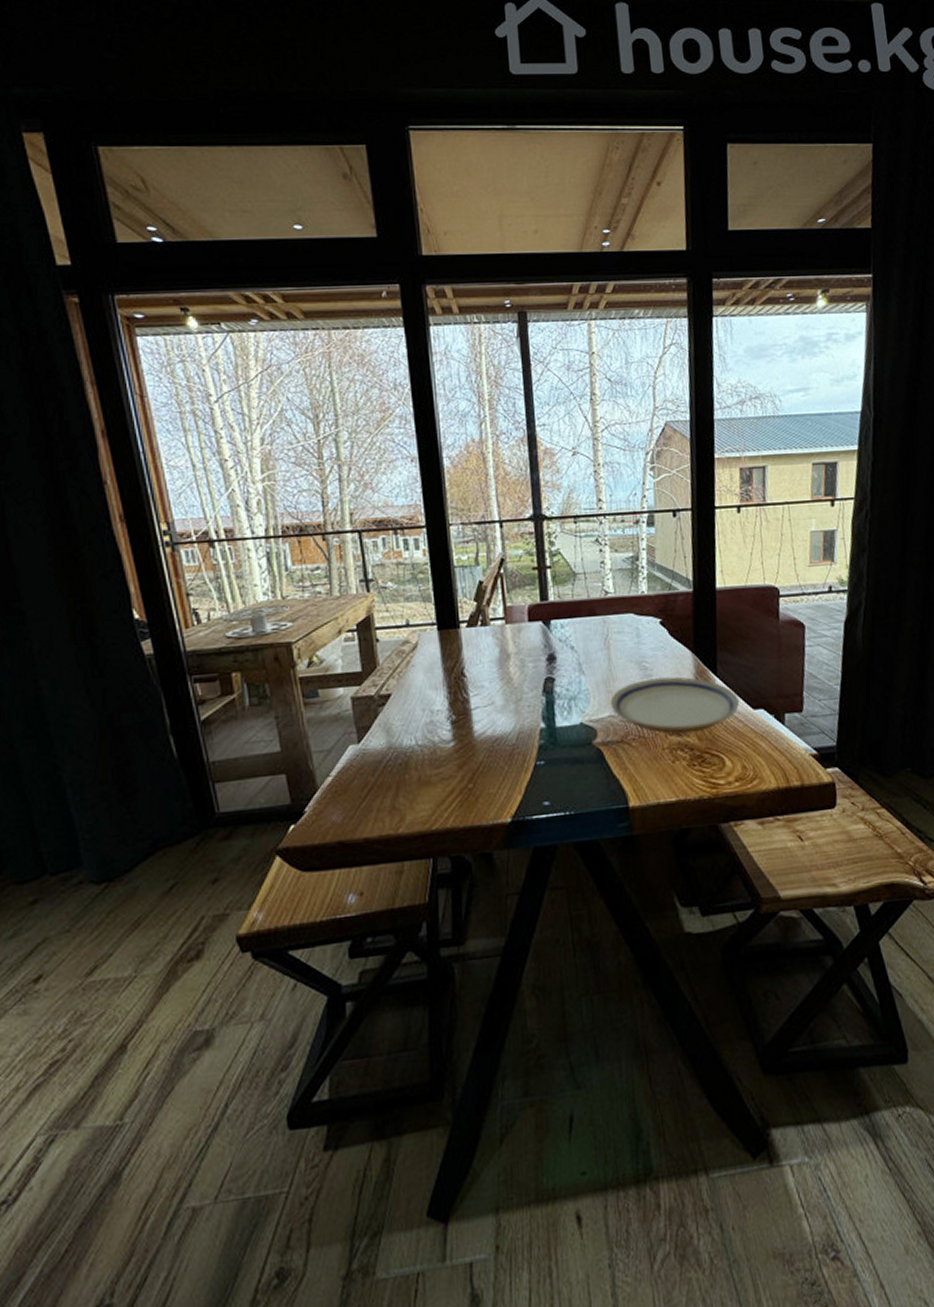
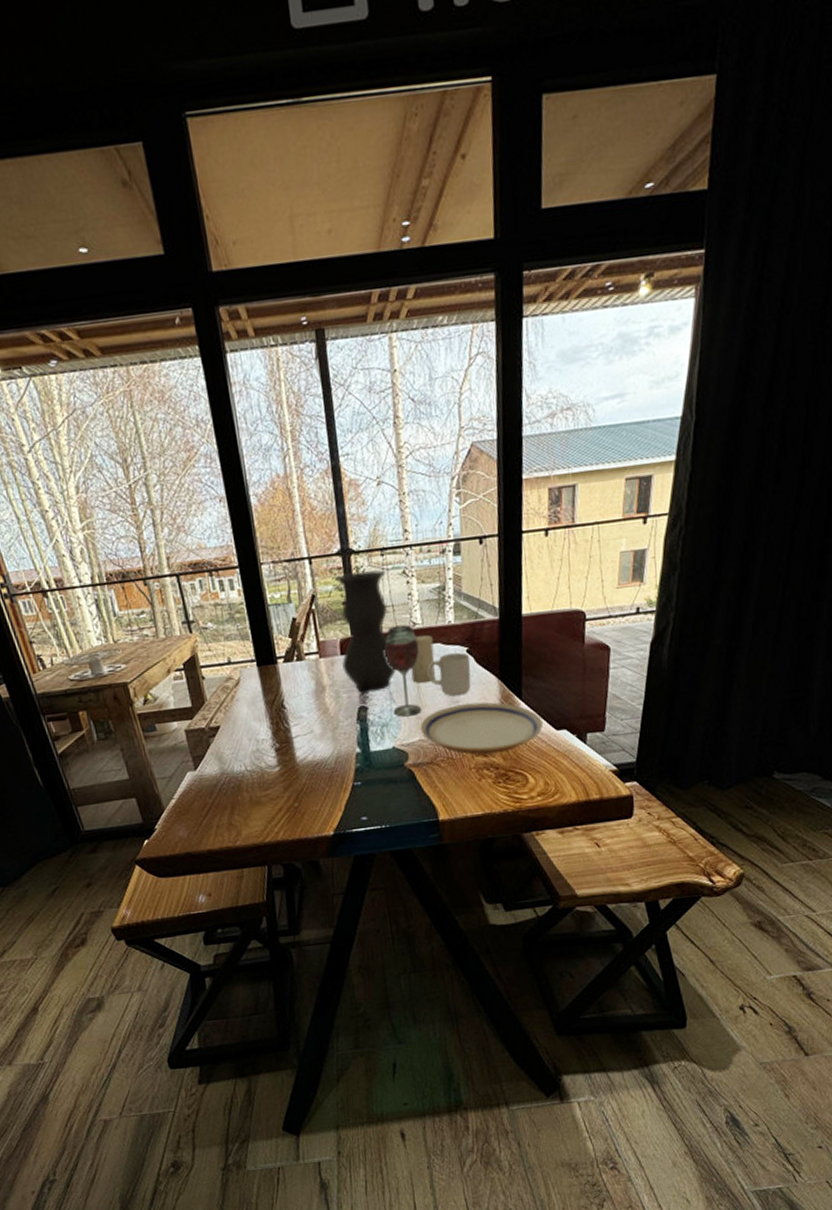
vase: none [526,536,586,662] -> present [335,569,396,692]
wineglass: none [575,593,612,690] -> present [384,624,421,717]
candle: none [602,604,627,654] -> present [411,634,435,683]
cup: none [620,624,665,670] -> present [428,652,472,696]

